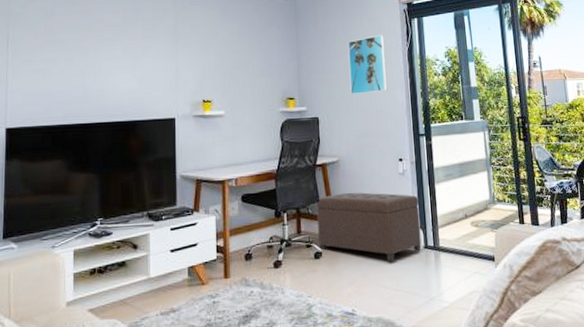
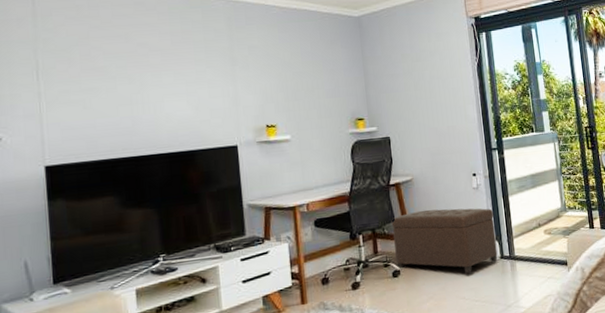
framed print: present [347,35,388,95] -> none [416,50,459,113]

